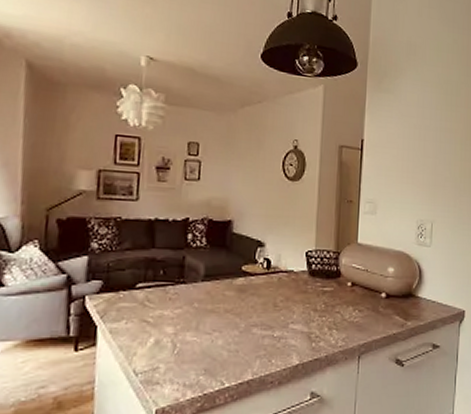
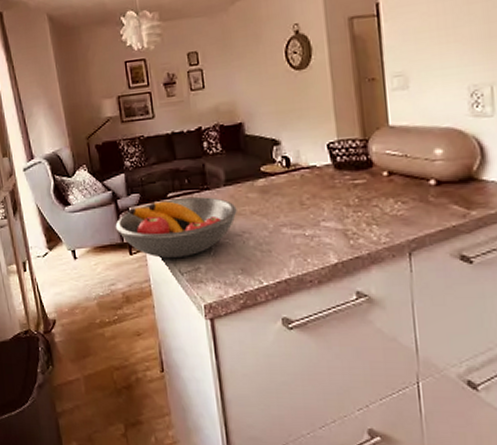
fruit bowl: none [62,290,211,355] -> present [115,197,237,258]

